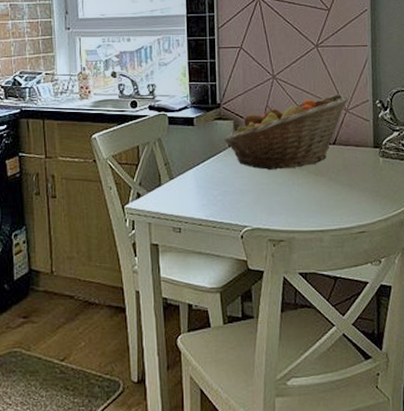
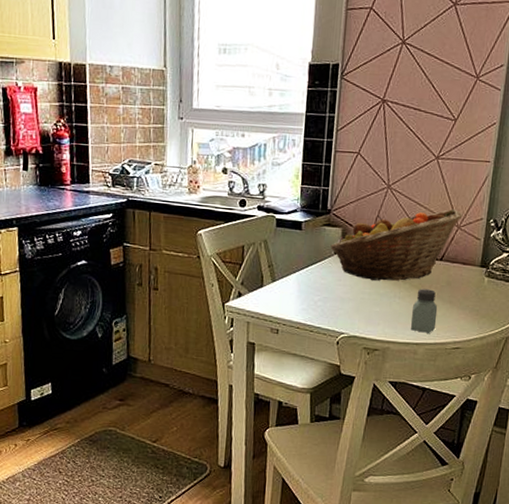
saltshaker: none [313,174,339,219] -> present [411,289,438,333]

